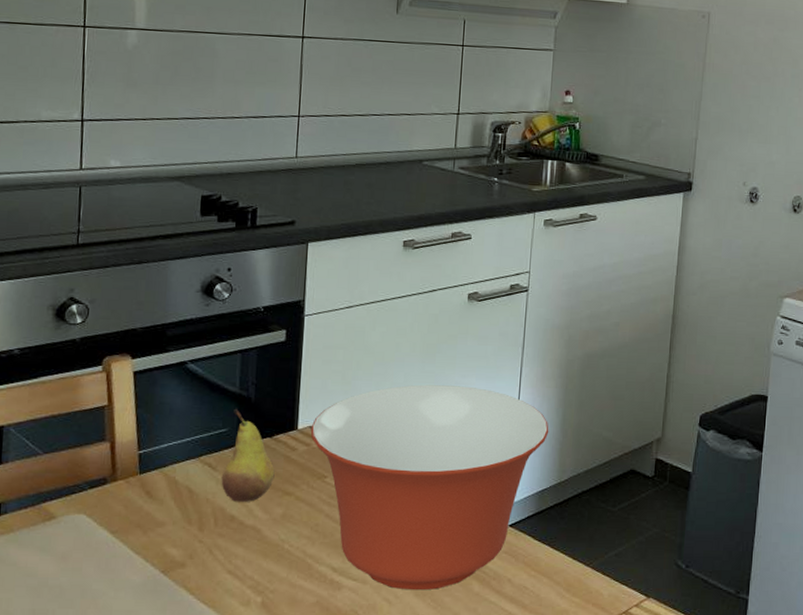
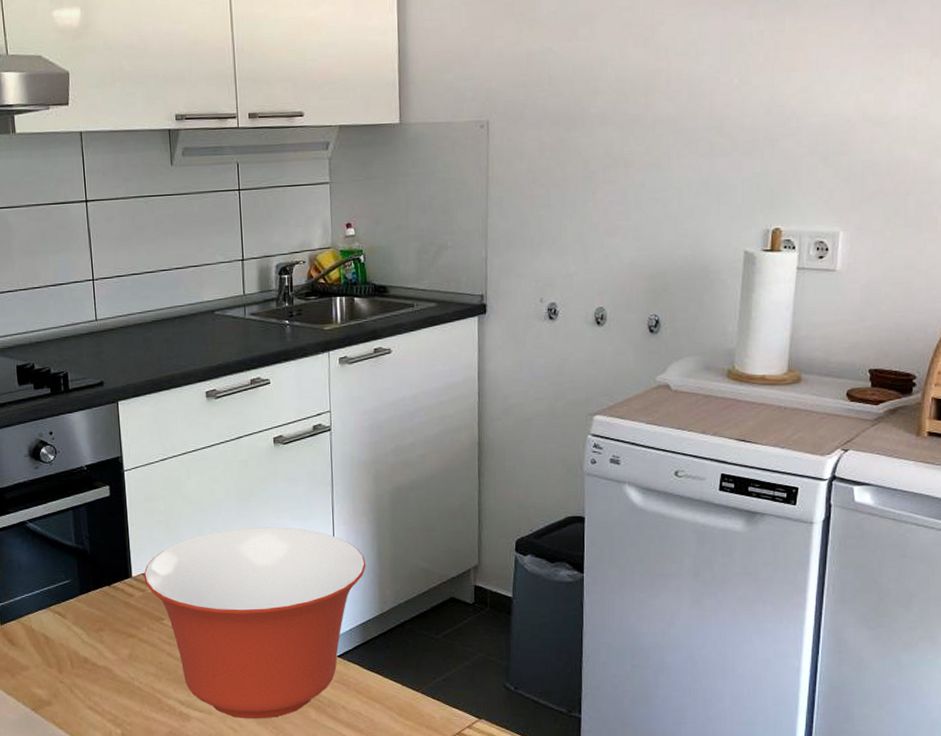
fruit: present [221,408,275,502] -> none [71,561,117,645]

